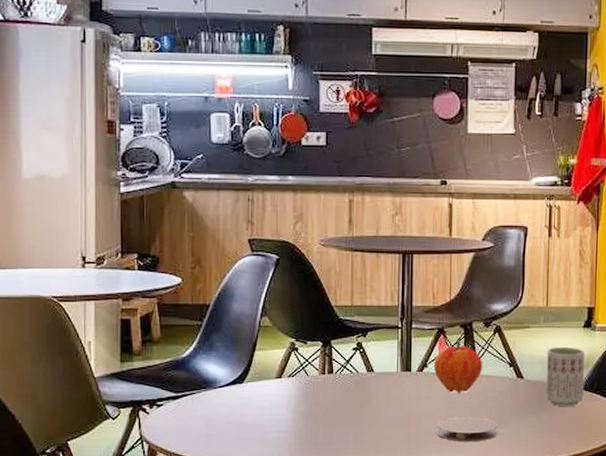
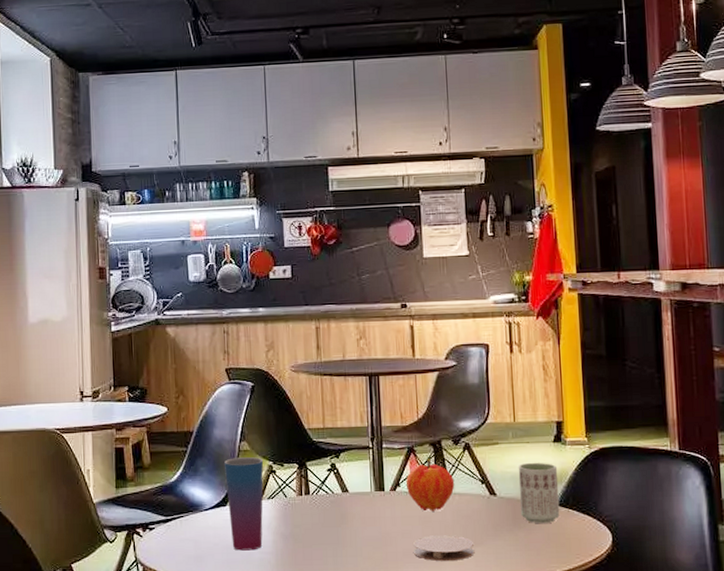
cup: none [243,334,286,429] -> present [225,457,264,551]

